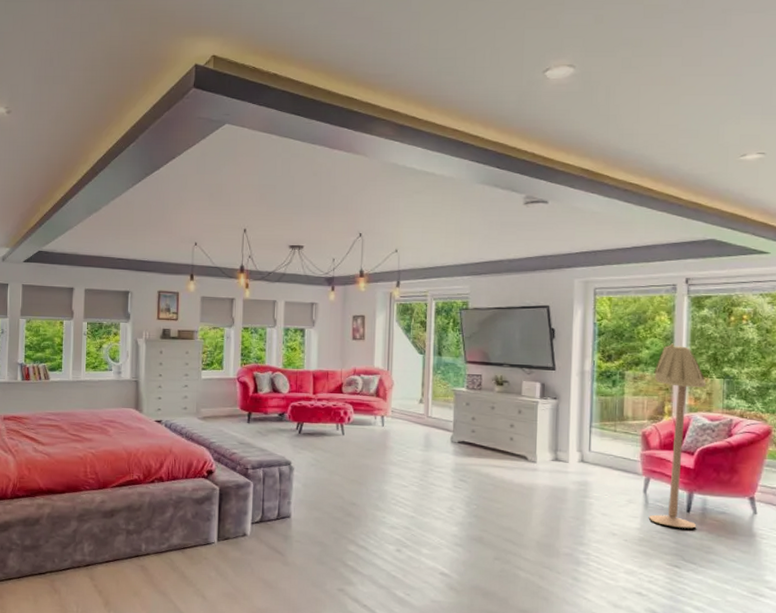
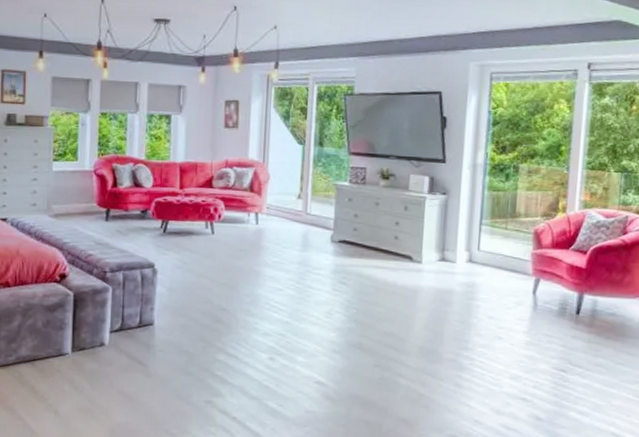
floor lamp: present [648,343,707,529] -> none [536,134,604,331]

